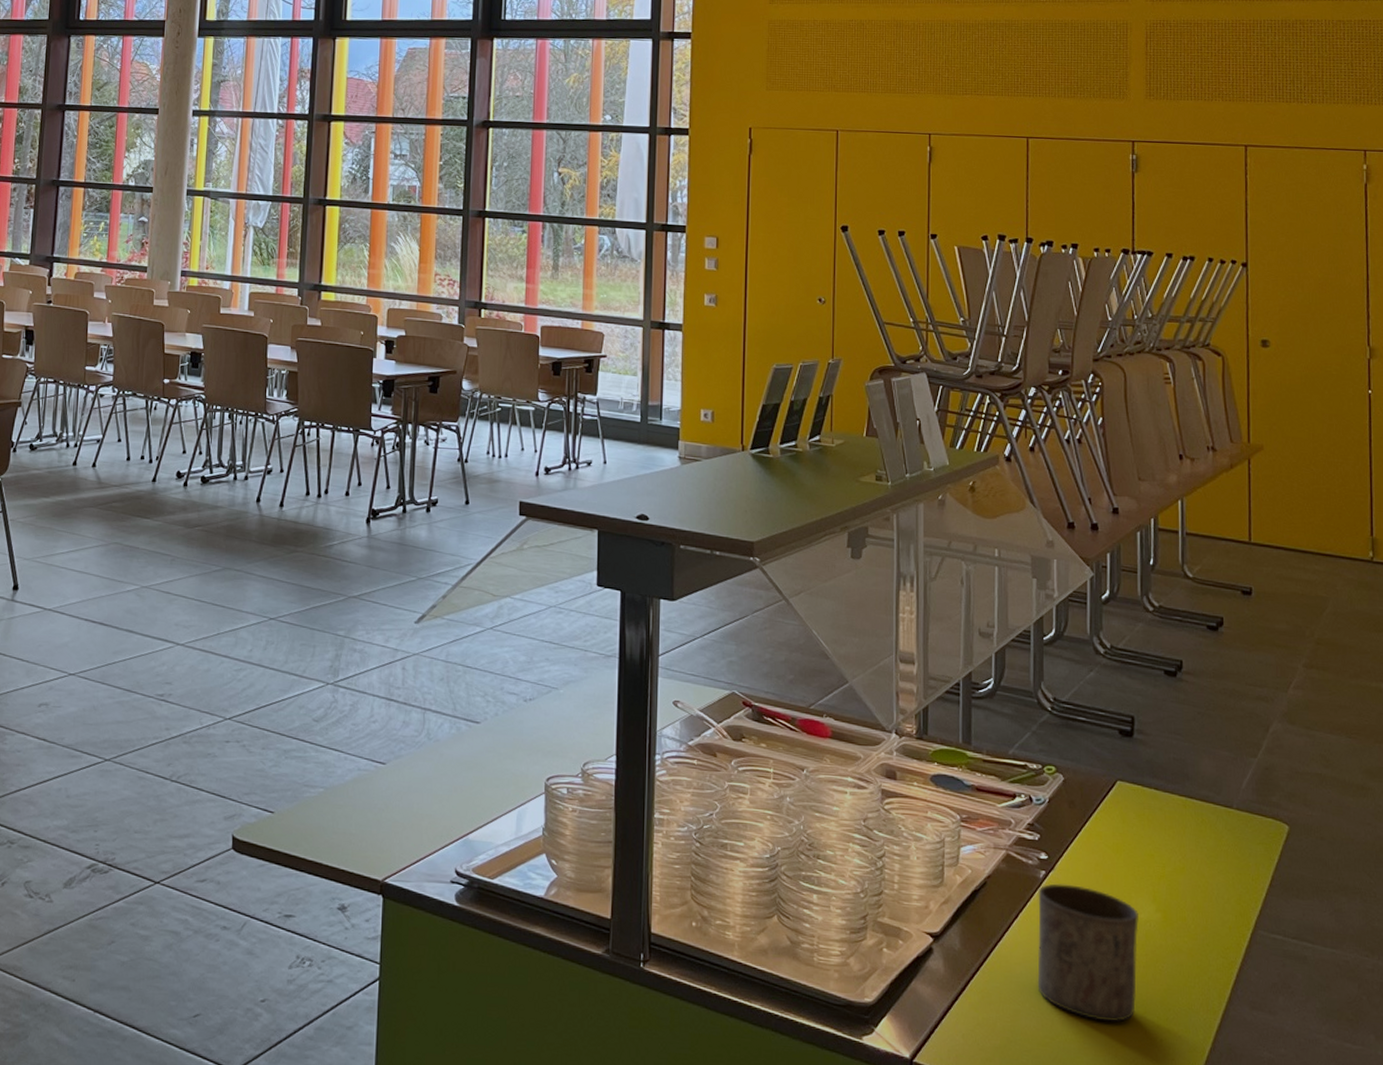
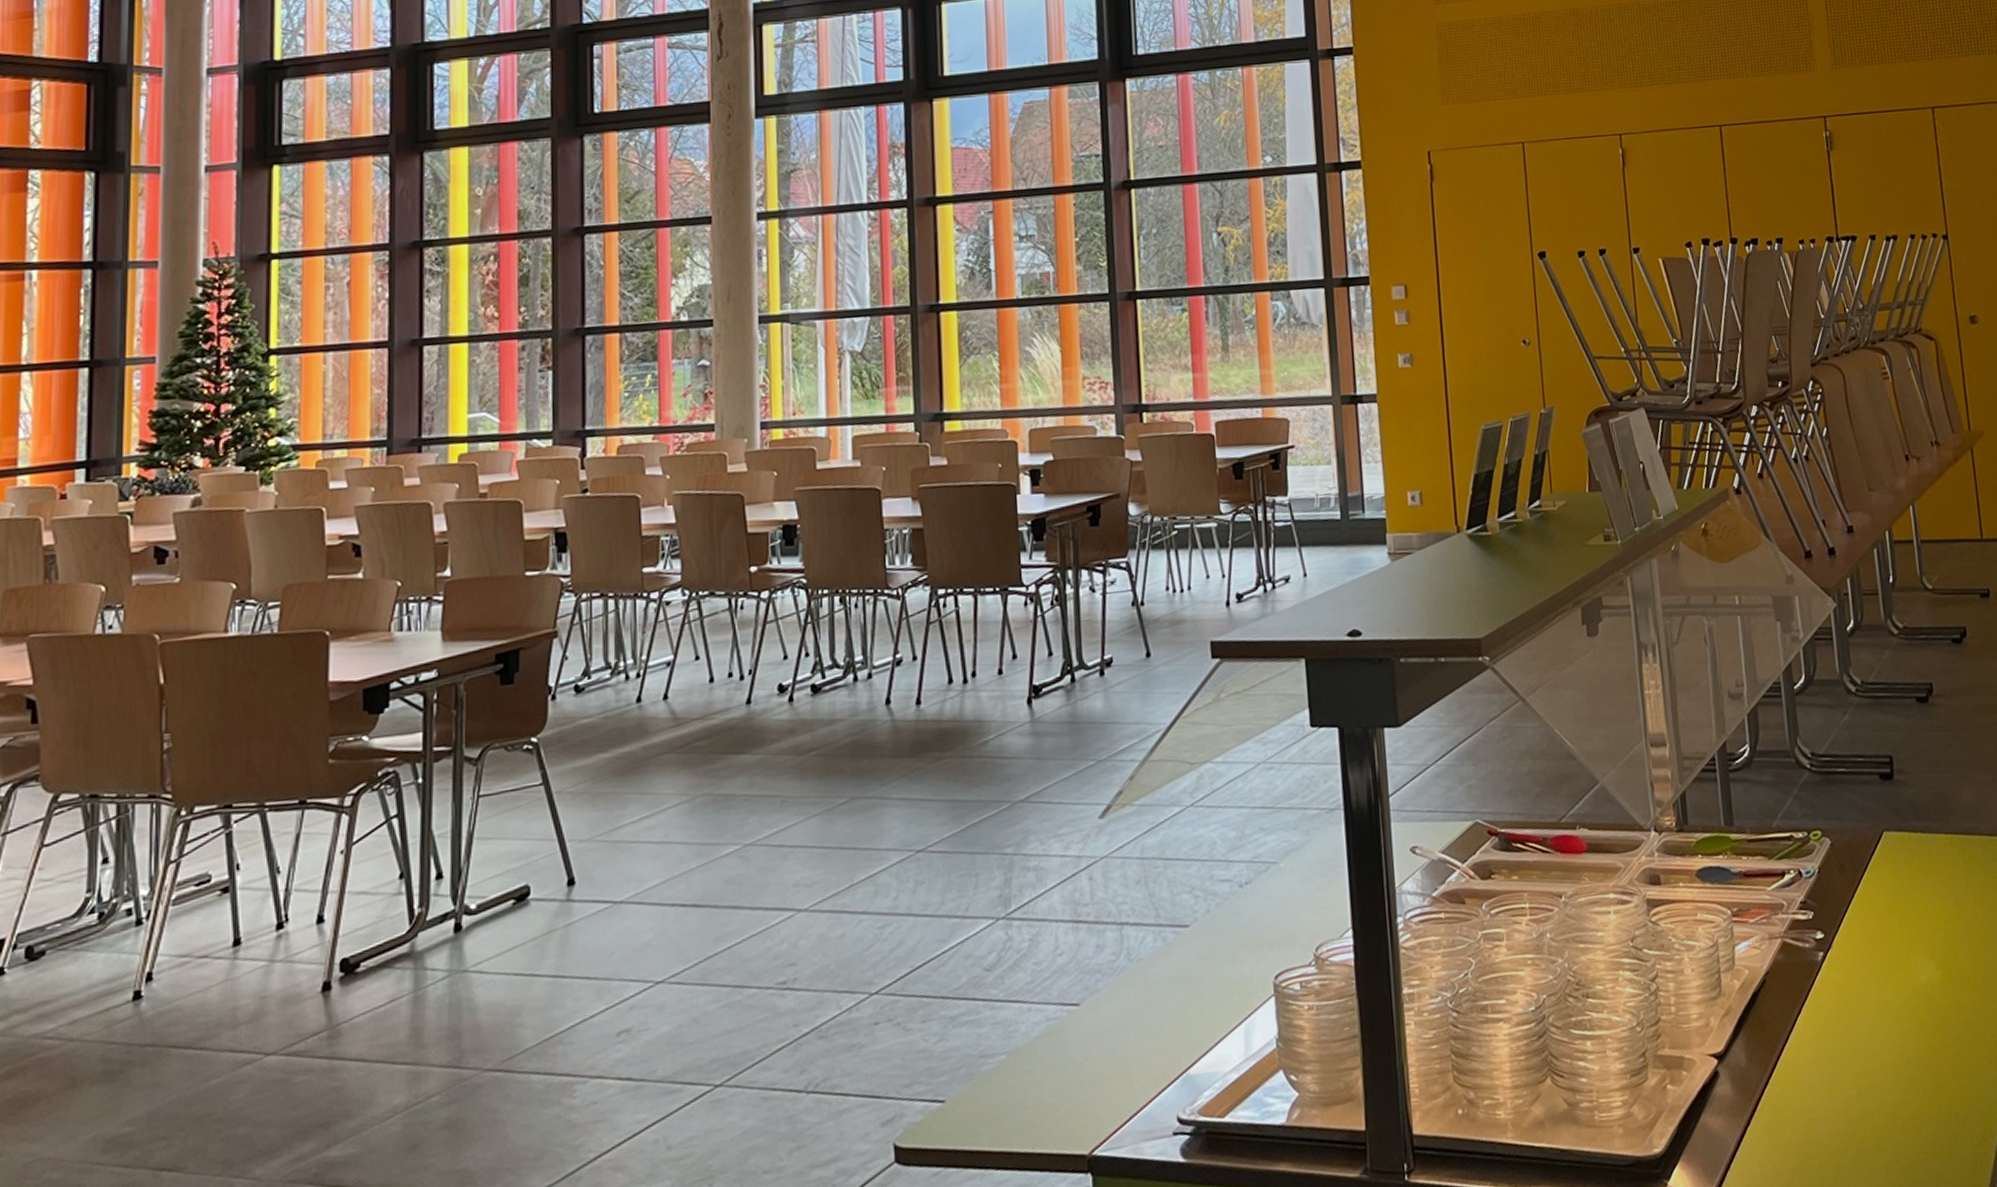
cup: present [1037,883,1139,1023] -> none [1818,959,1928,1108]

